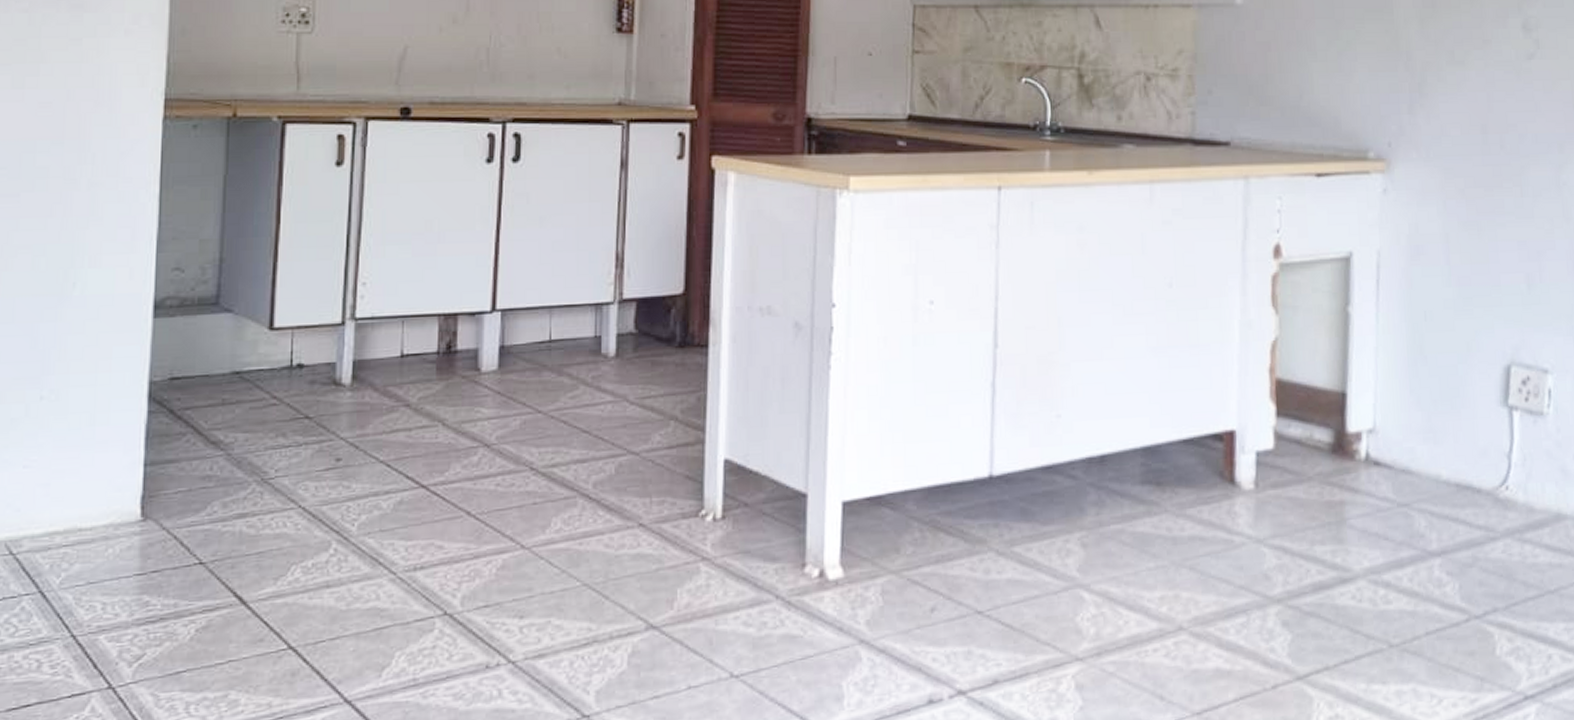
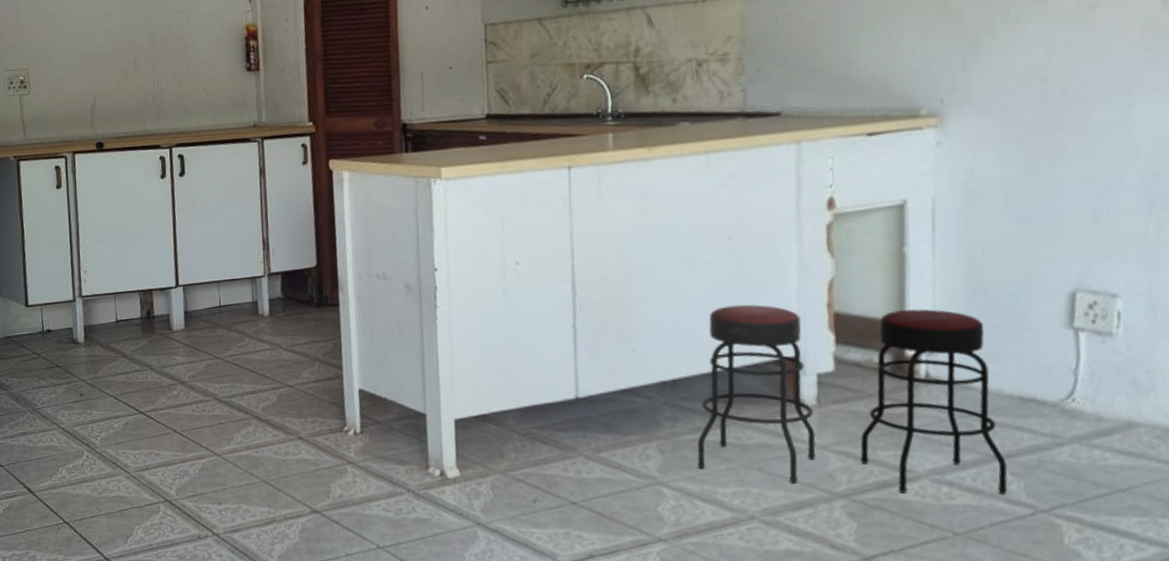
bar stool: none [1123,365,1443,597] -> present [697,304,1008,494]

